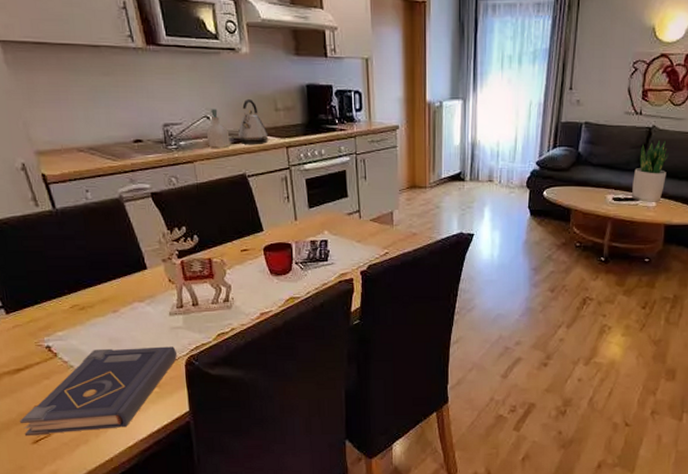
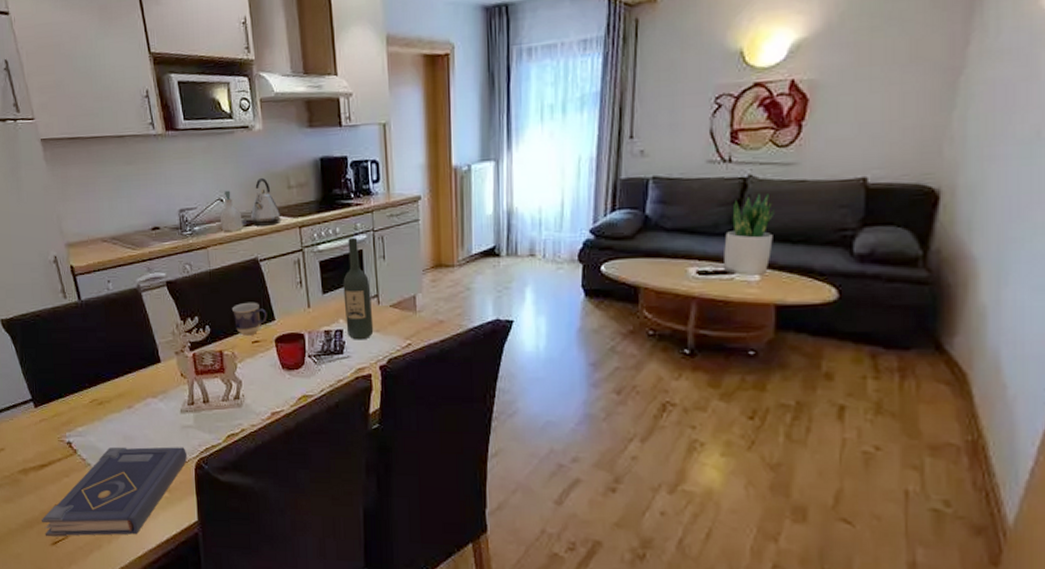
cup: none [220,214,256,245] -> present [231,302,267,336]
wine bottle: none [328,160,356,249] -> present [343,238,374,340]

